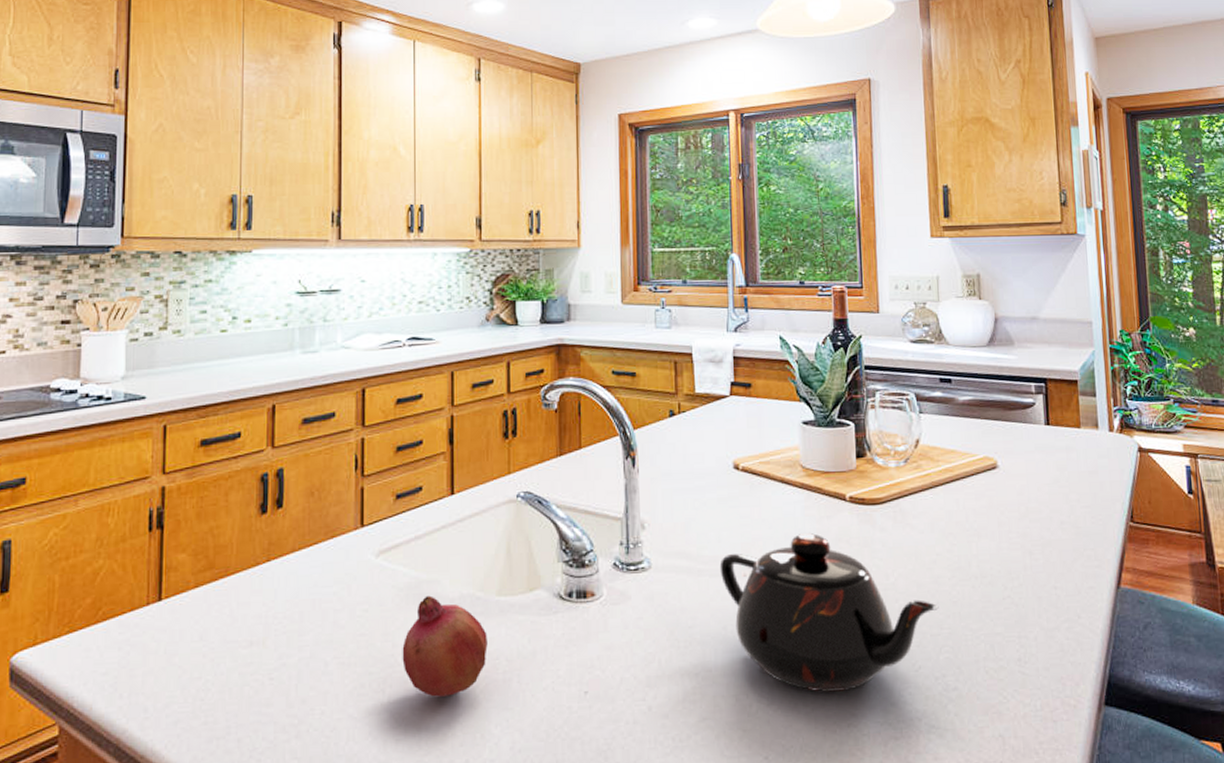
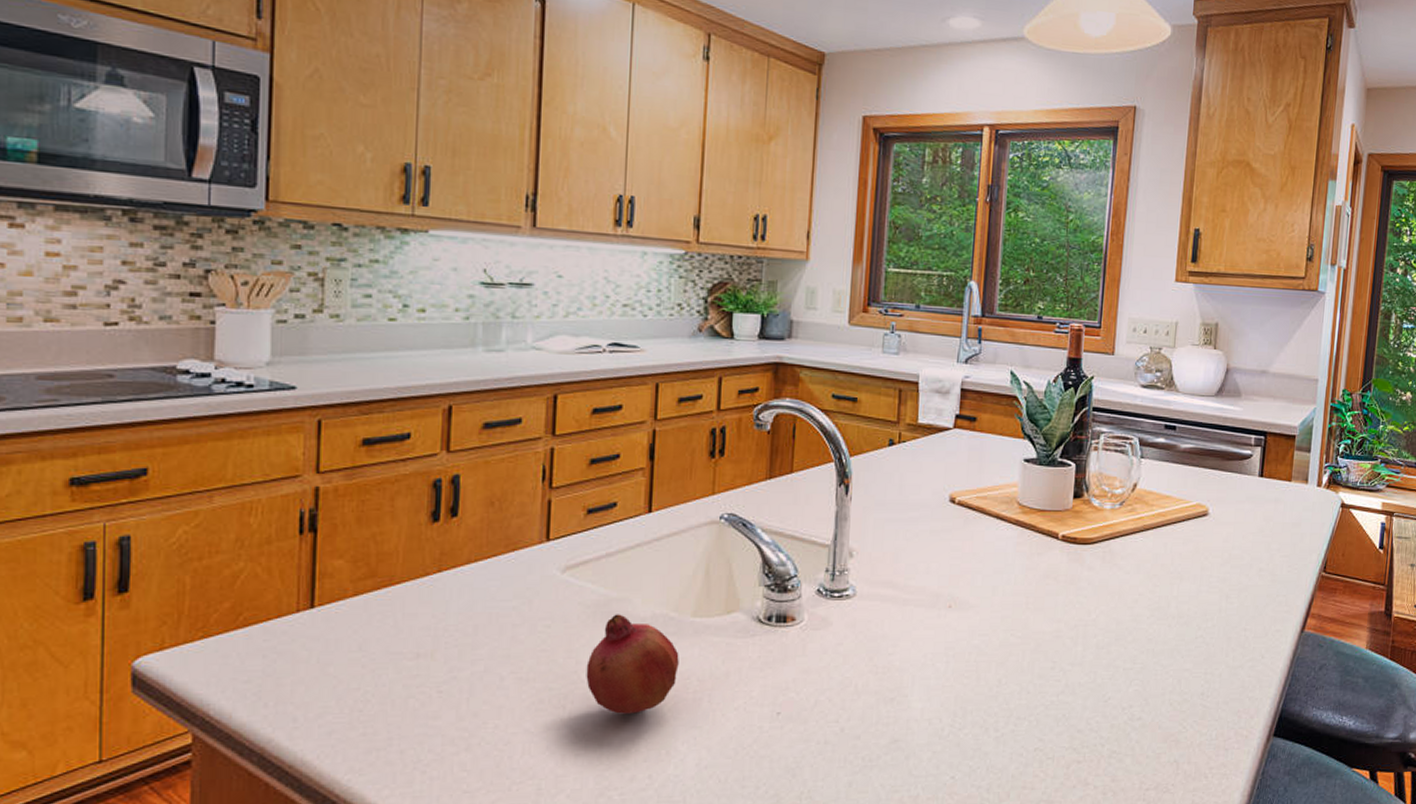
teapot: present [719,533,939,692] -> none [925,569,1135,719]

